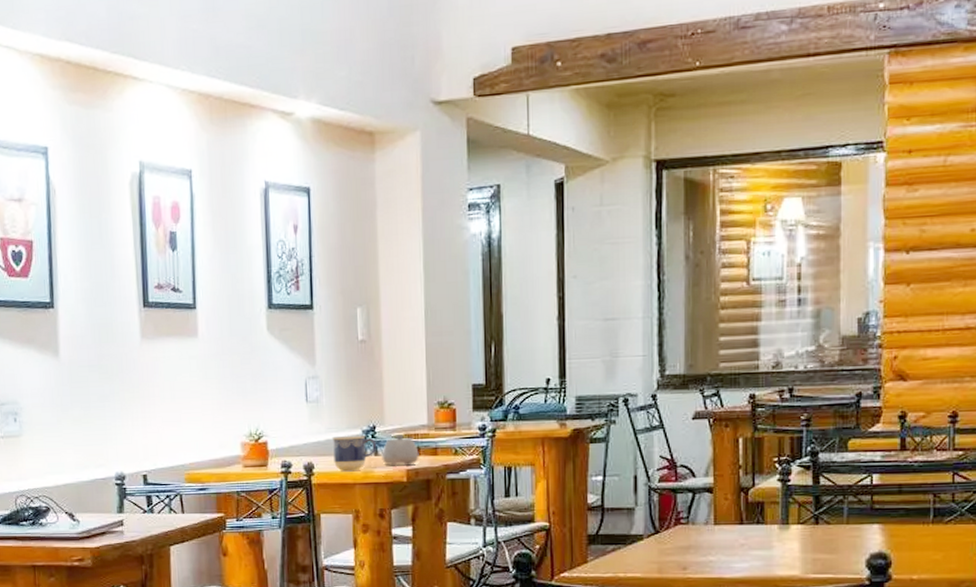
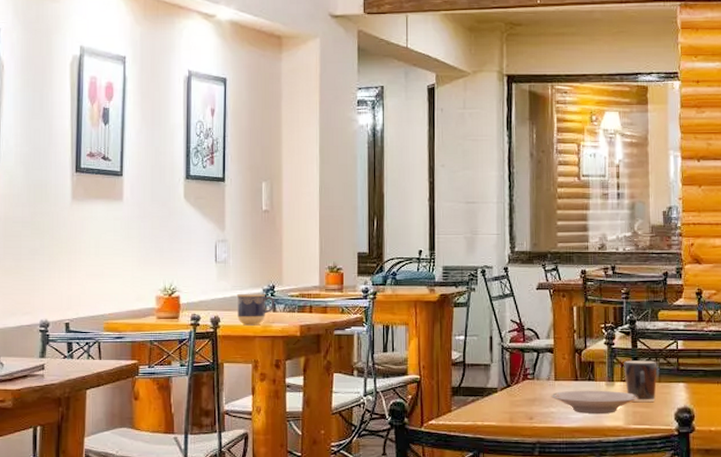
sugar bowl: present [381,433,419,466] -> none [279,293,311,322]
saucer: none [709,534,820,562] -> present [551,390,638,413]
mug: none [802,498,845,548] -> present [624,360,657,403]

